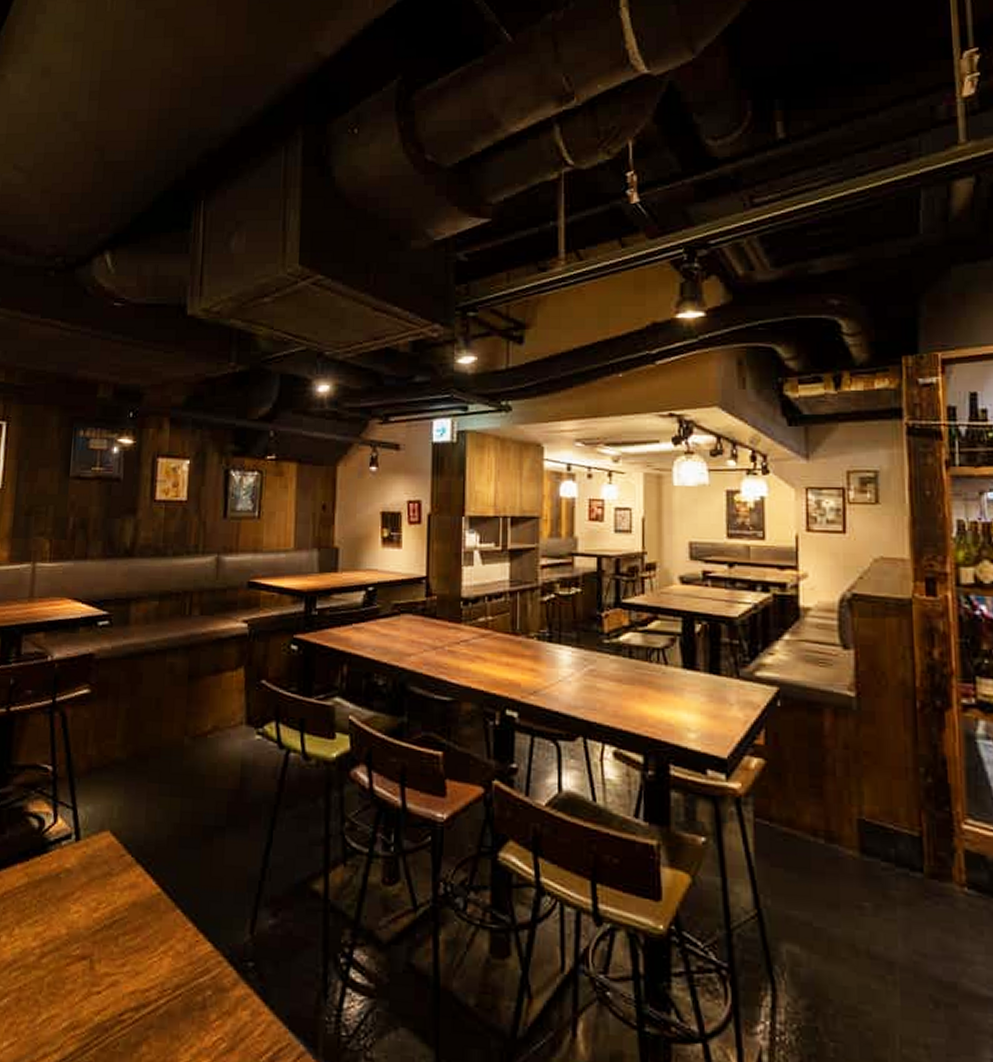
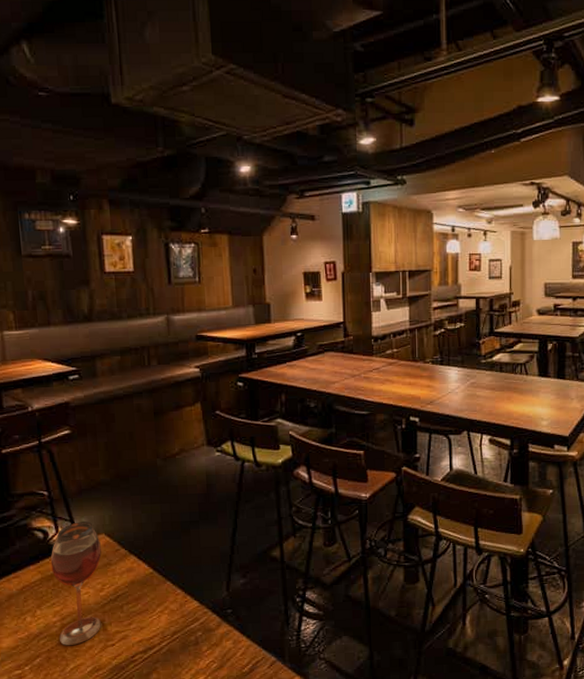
wineglass: none [35,811,104,985] -> present [50,521,102,645]

